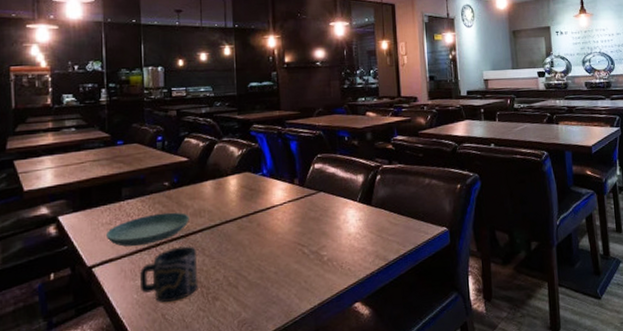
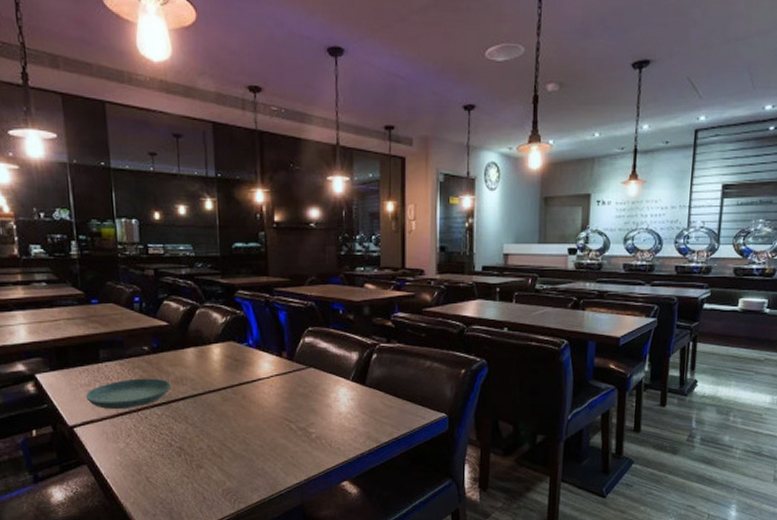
cup: present [139,245,197,303] -> none [121,413,181,467]

